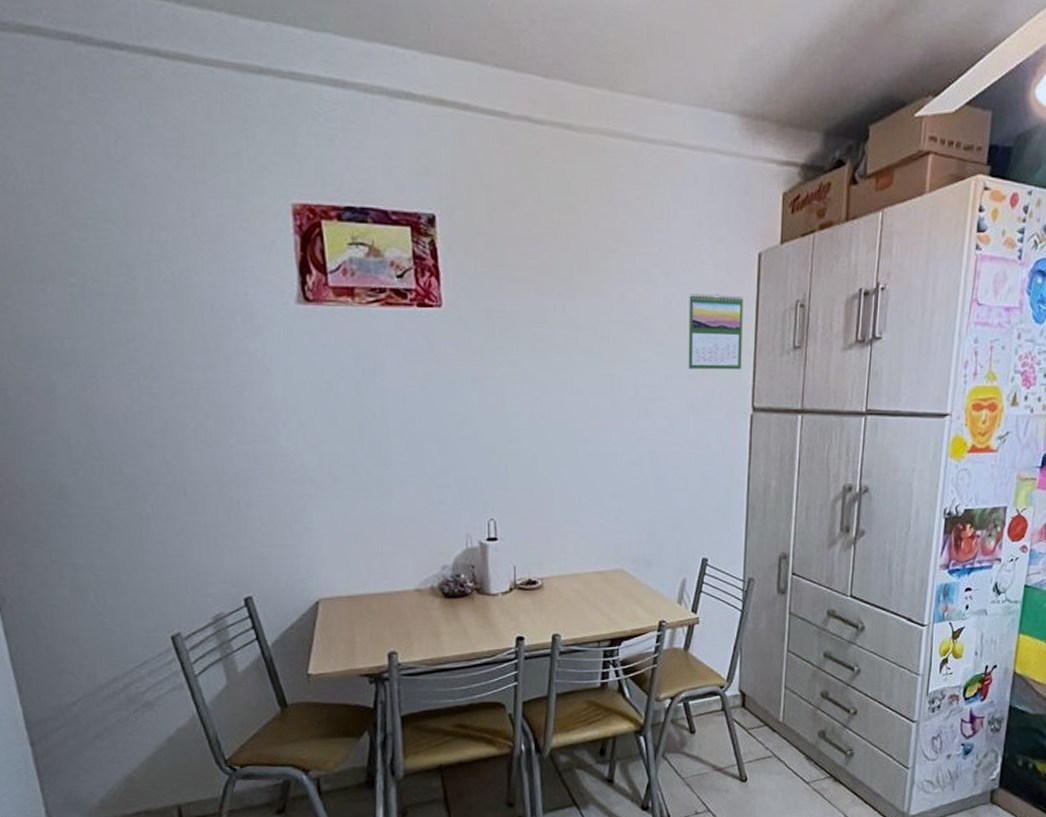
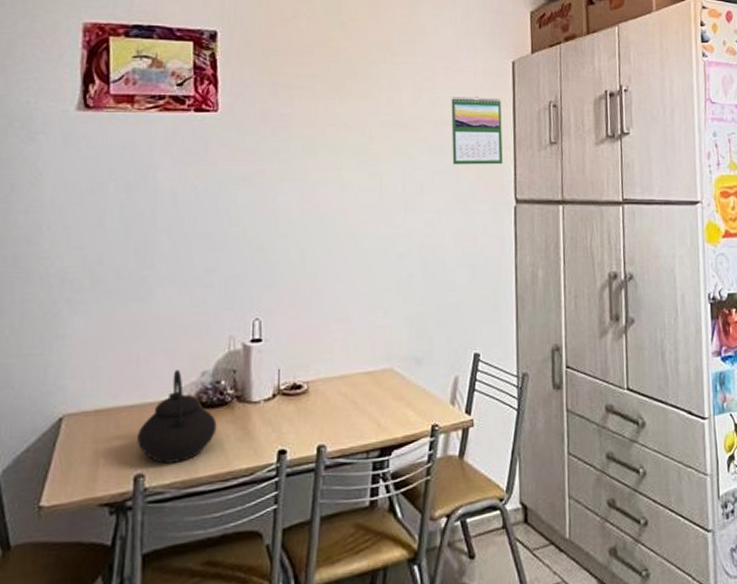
teapot: none [388,563,459,644] -> present [137,370,217,464]

